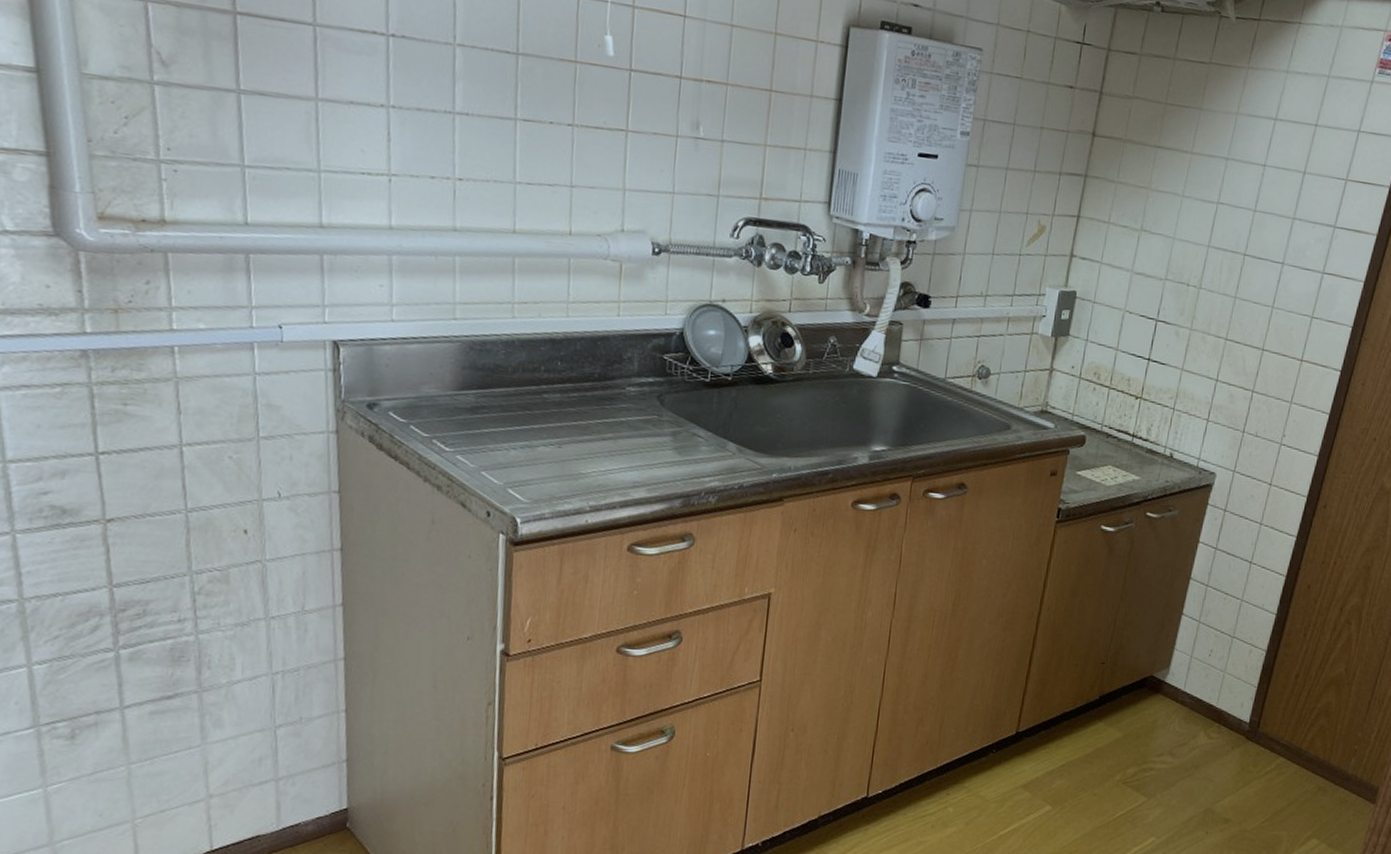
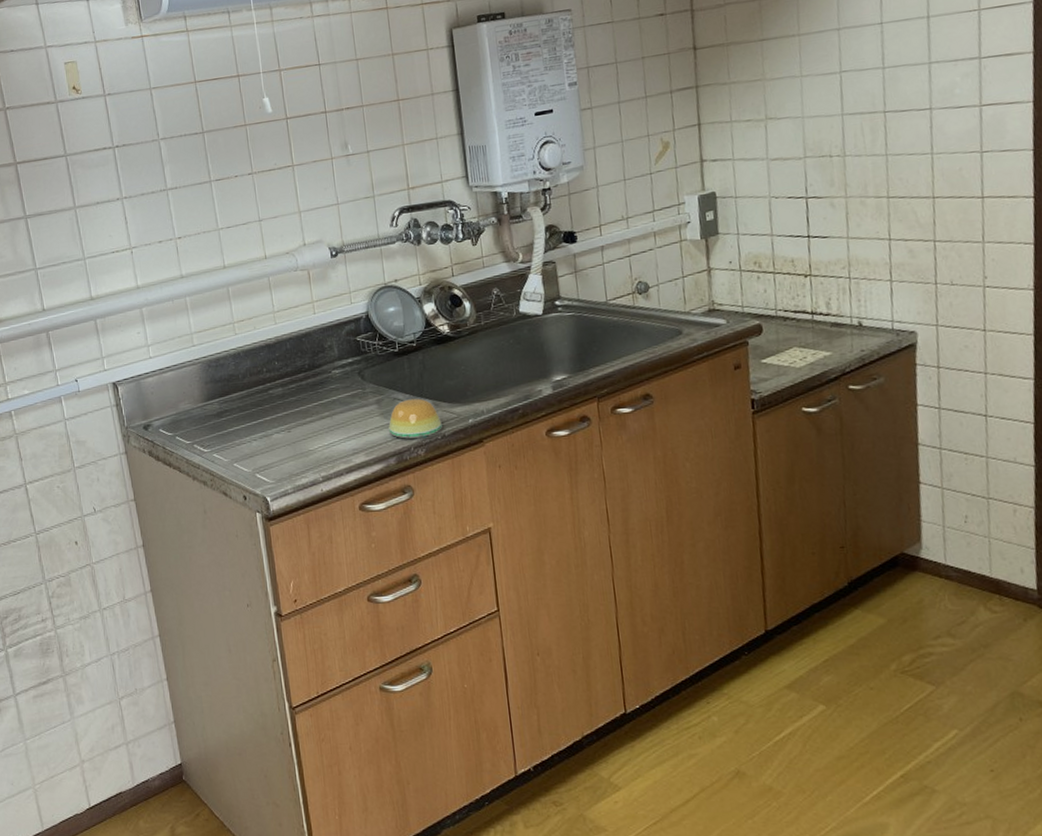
sponge: none [679,438,743,485] -> present [388,398,443,439]

